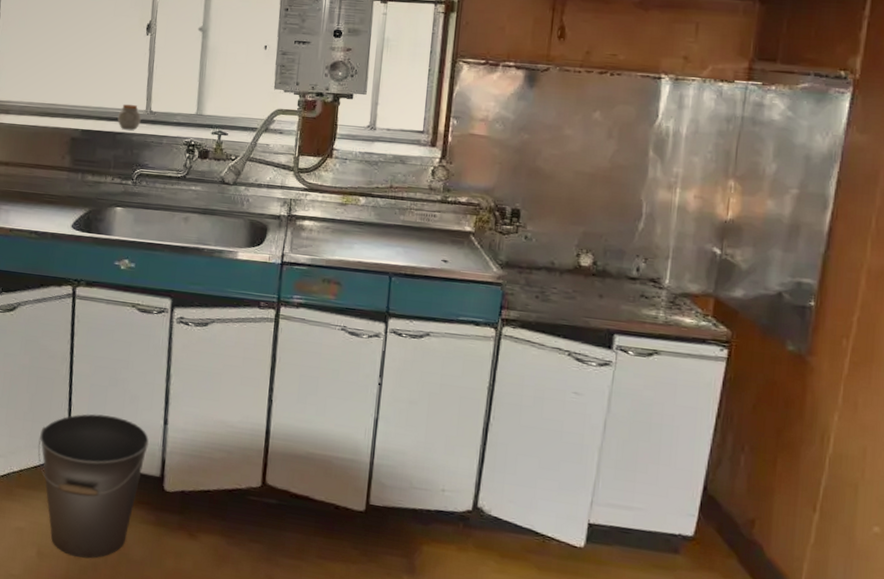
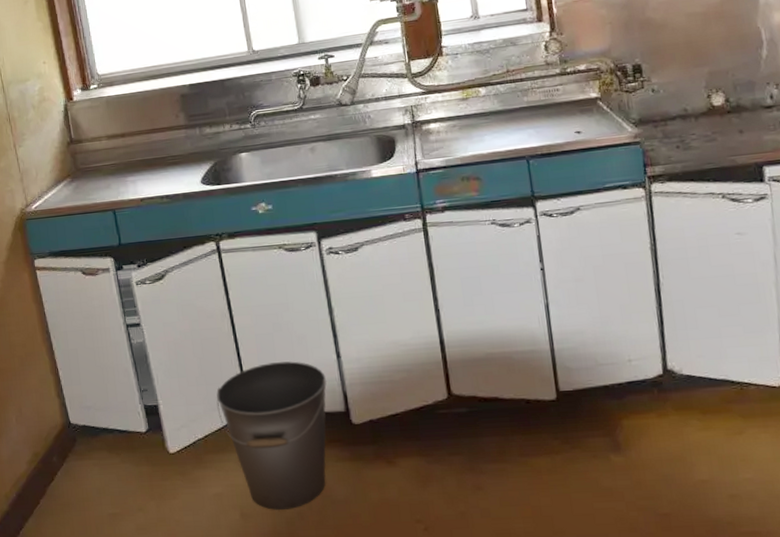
jar: present [117,104,141,131] -> none [221,48,246,75]

